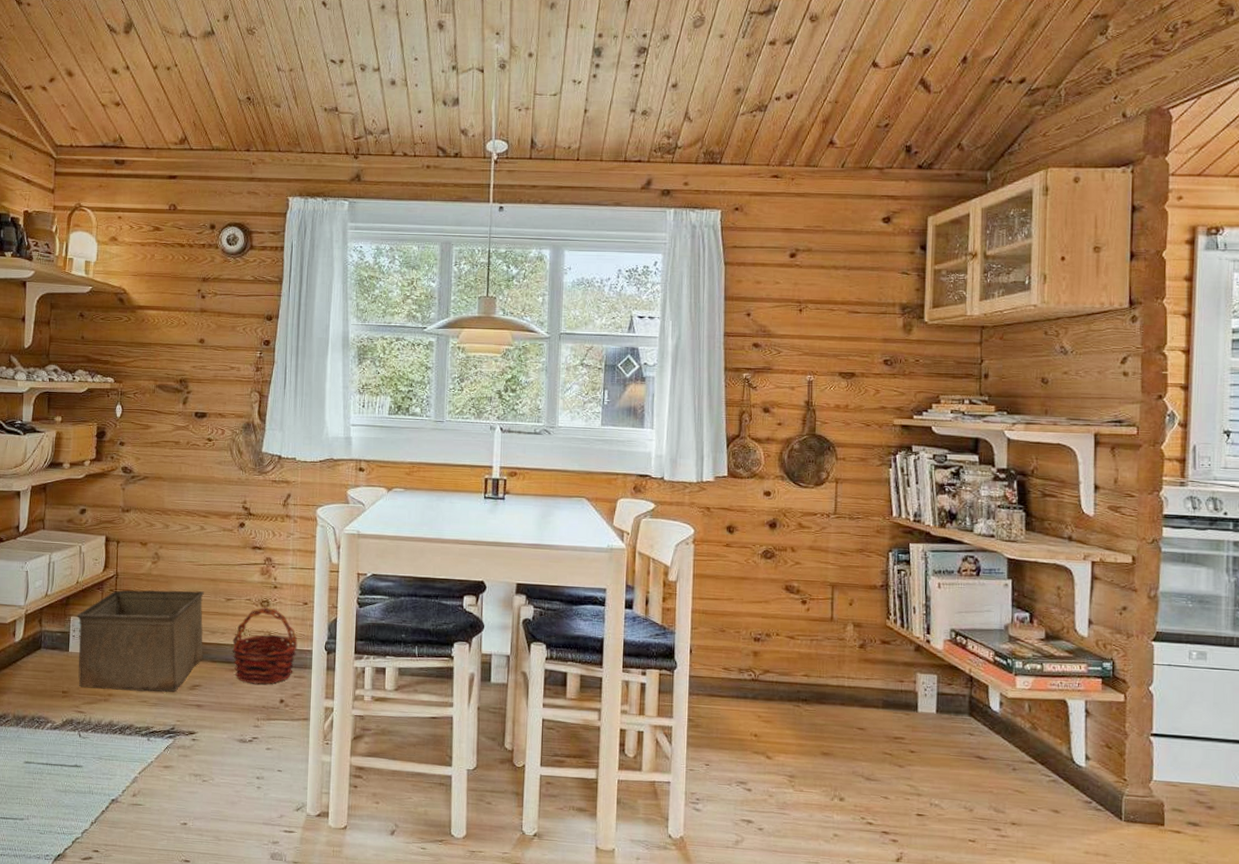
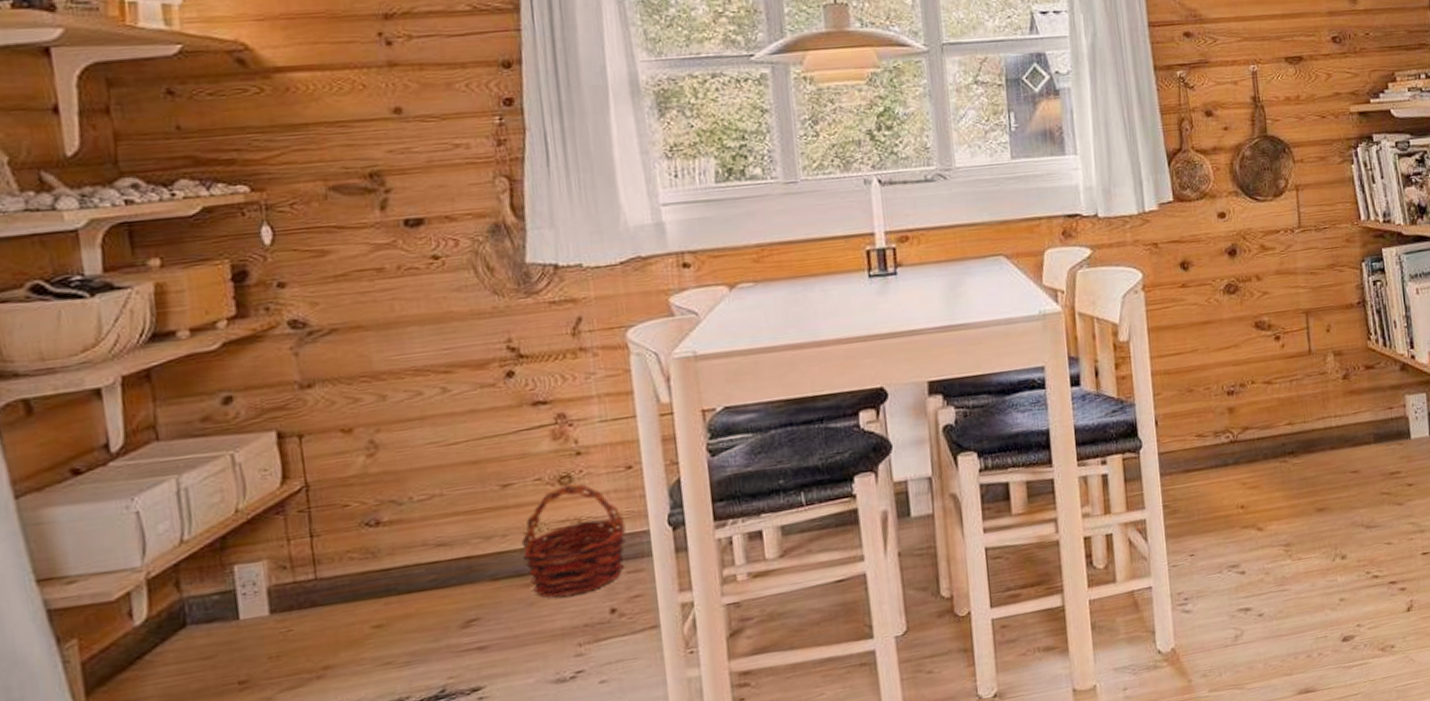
storage bin: present [76,589,205,692] -> none [244,482,478,669]

